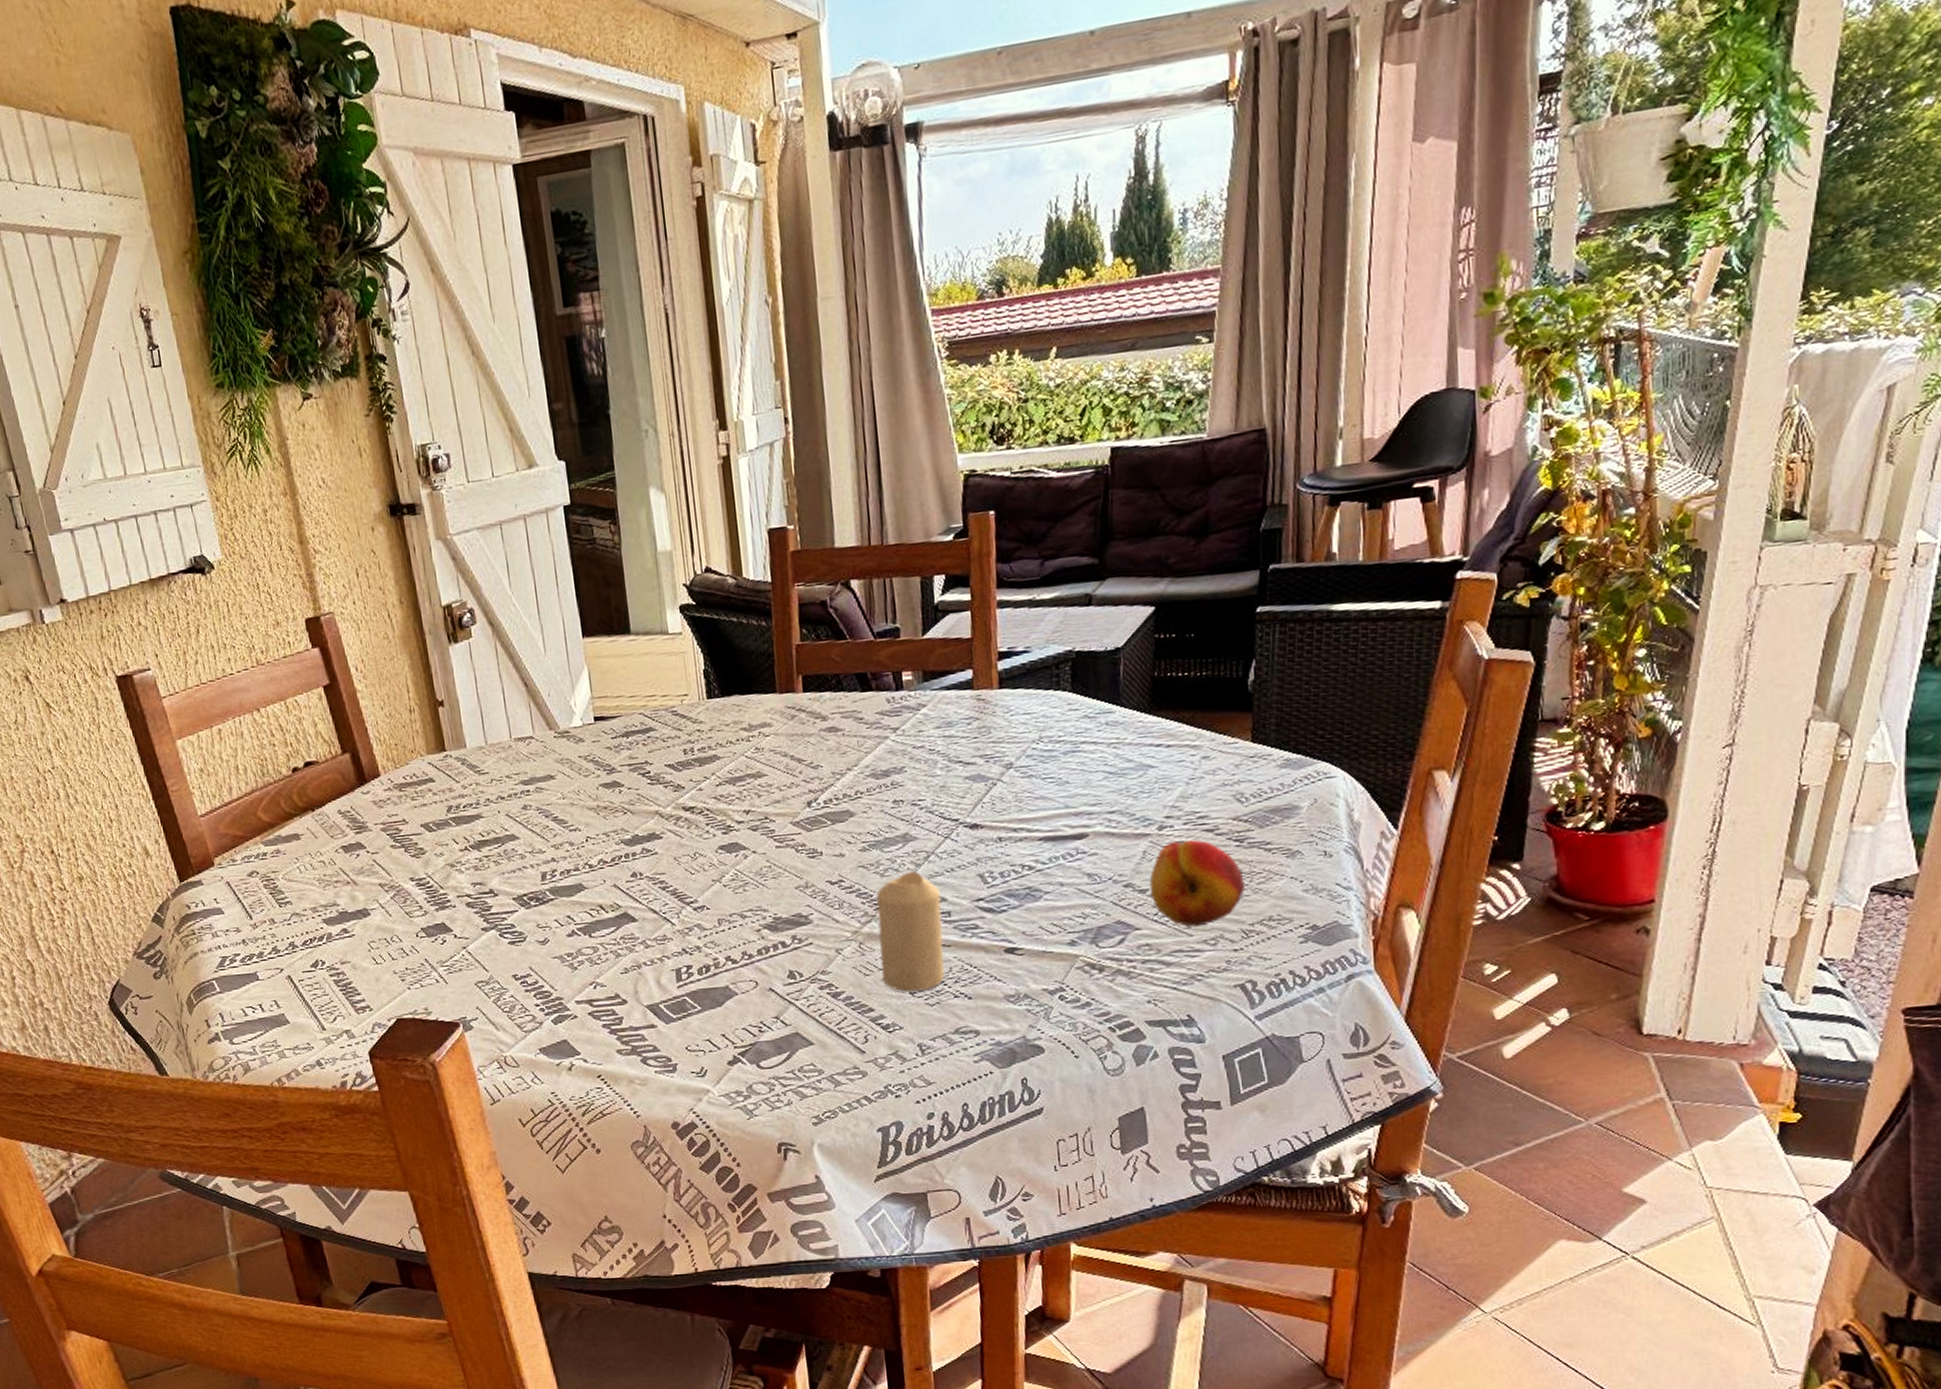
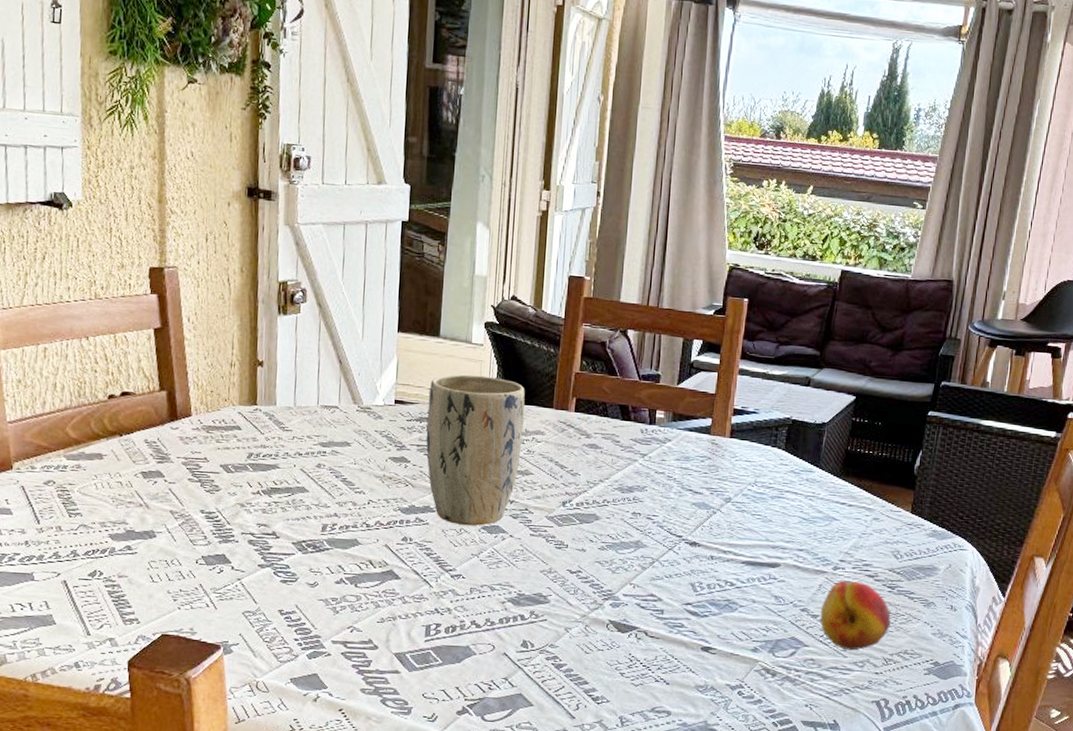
plant pot: none [630,668,749,849] -> present [426,374,525,526]
candle: present [876,871,944,992] -> none [599,572,658,672]

